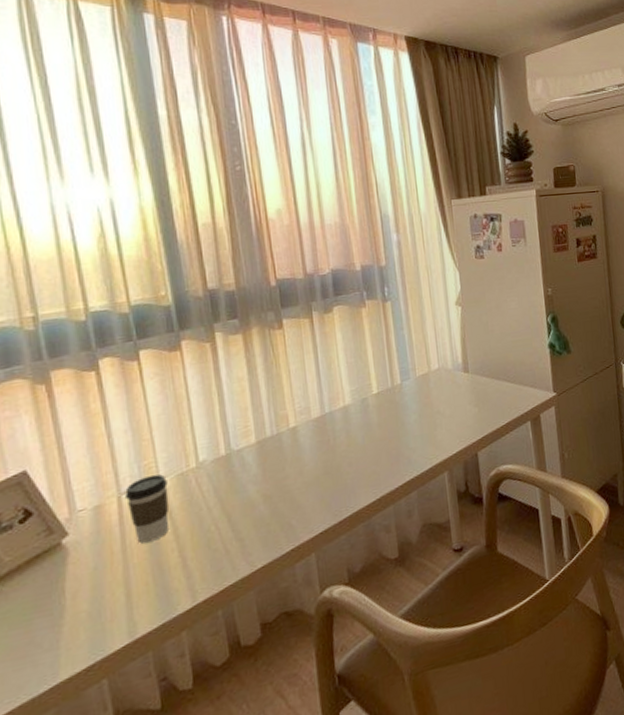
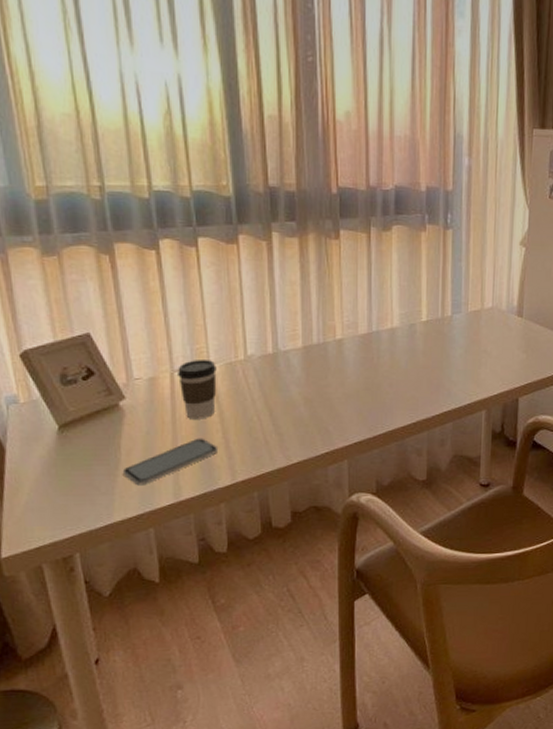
smartphone: none [68,561,174,632] -> present [122,438,217,486]

